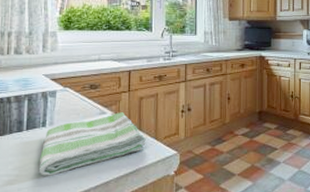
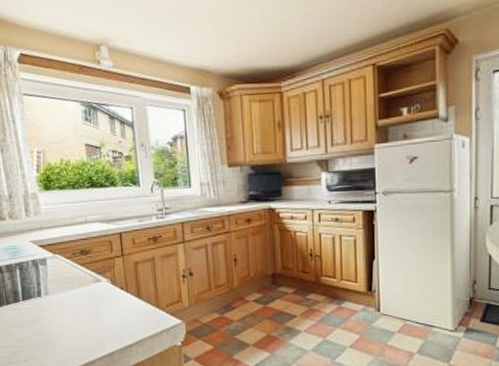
dish towel: present [38,112,146,176] -> none [40,279,147,347]

